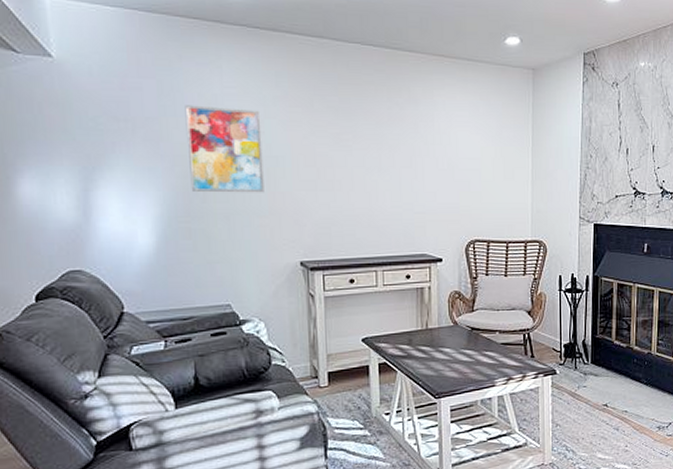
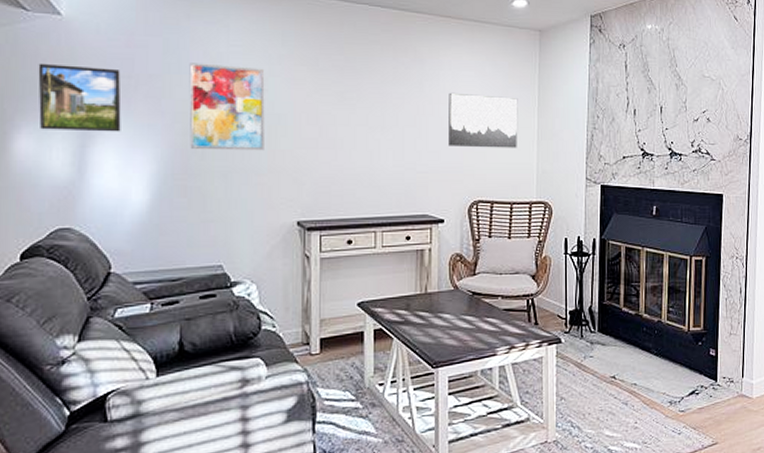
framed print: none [34,106,122,176] -> present [38,63,122,132]
wall art: none [443,133,513,188] -> present [449,92,518,148]

